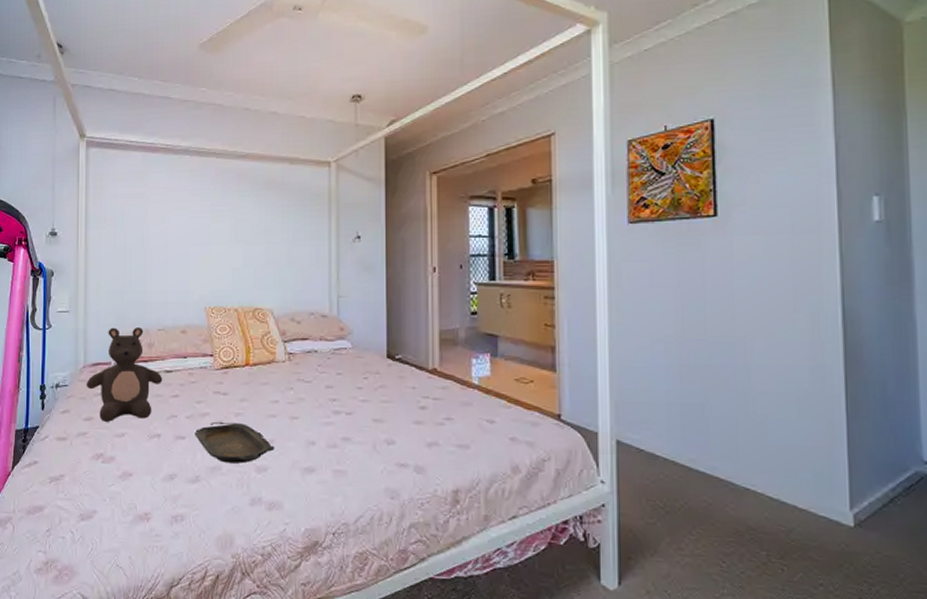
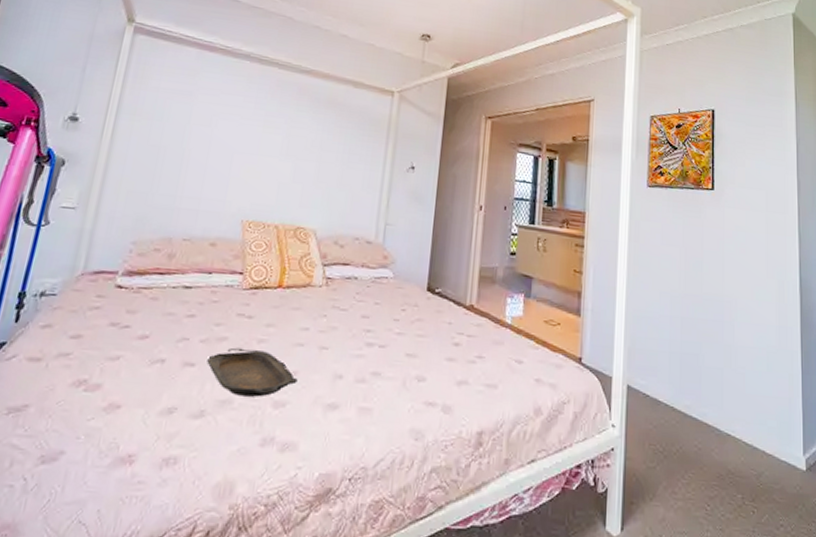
teddy bear: present [86,327,163,423] -> none [80,232,180,343]

